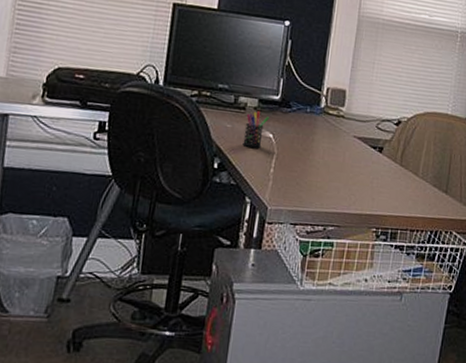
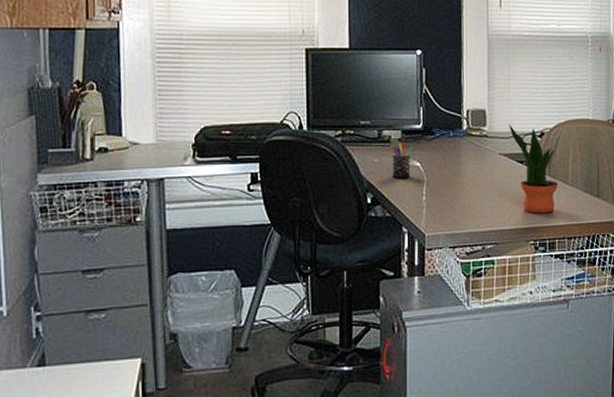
potted plant: none [367,108,410,203] -> present [509,124,558,214]

